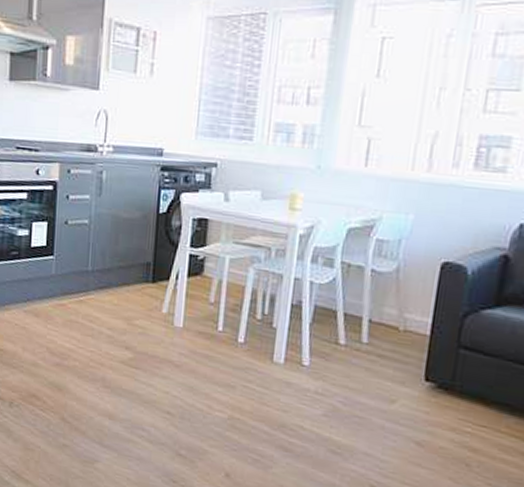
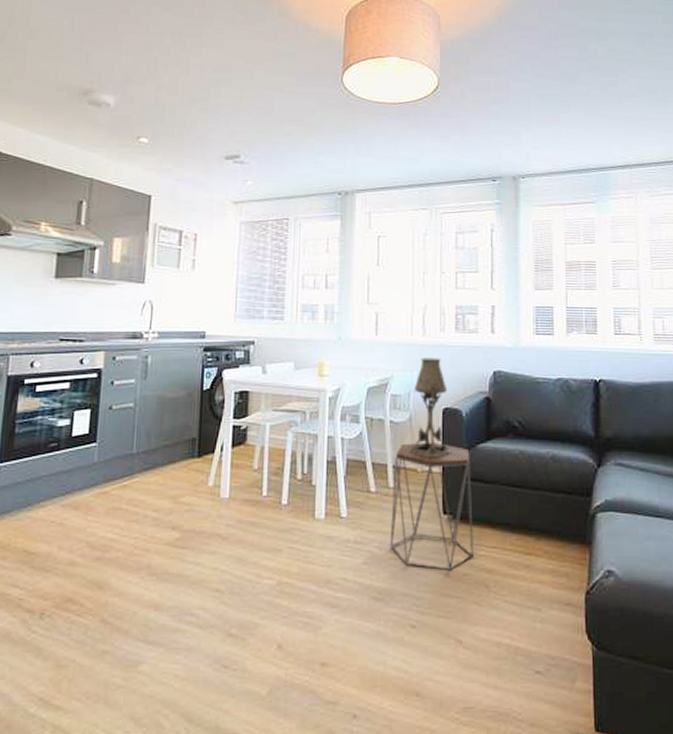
side table: none [355,296,470,442] -> present [390,442,473,572]
table lamp: none [393,198,452,319] -> present [410,358,451,458]

